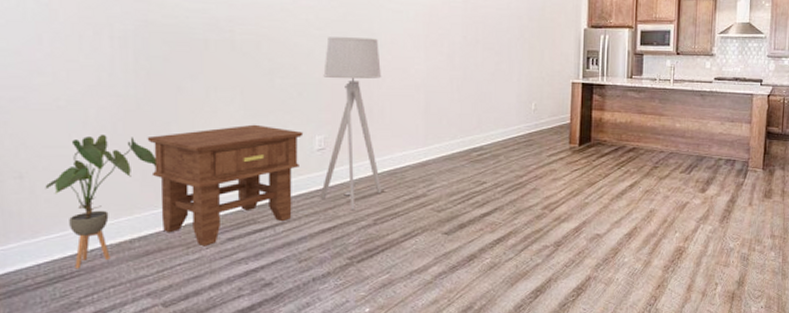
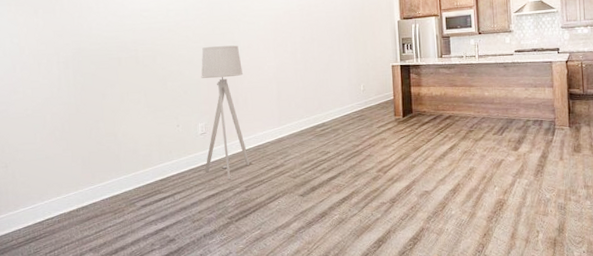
house plant: present [45,134,156,269] -> none [21,132,91,232]
side table: present [147,124,304,247] -> none [84,118,190,212]

